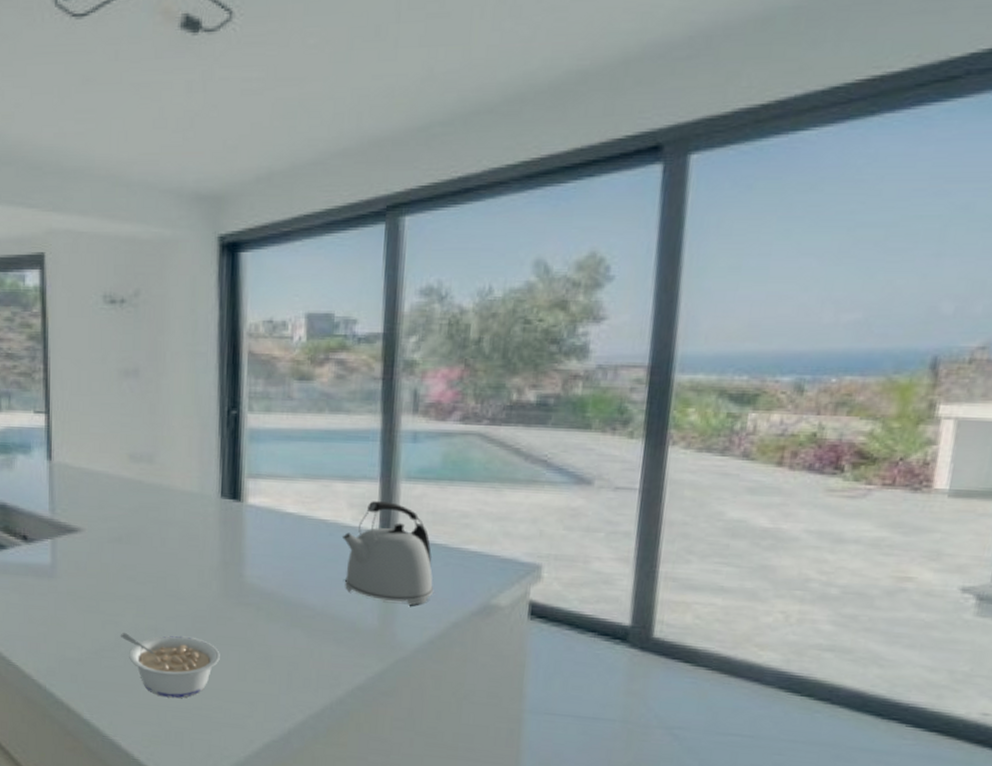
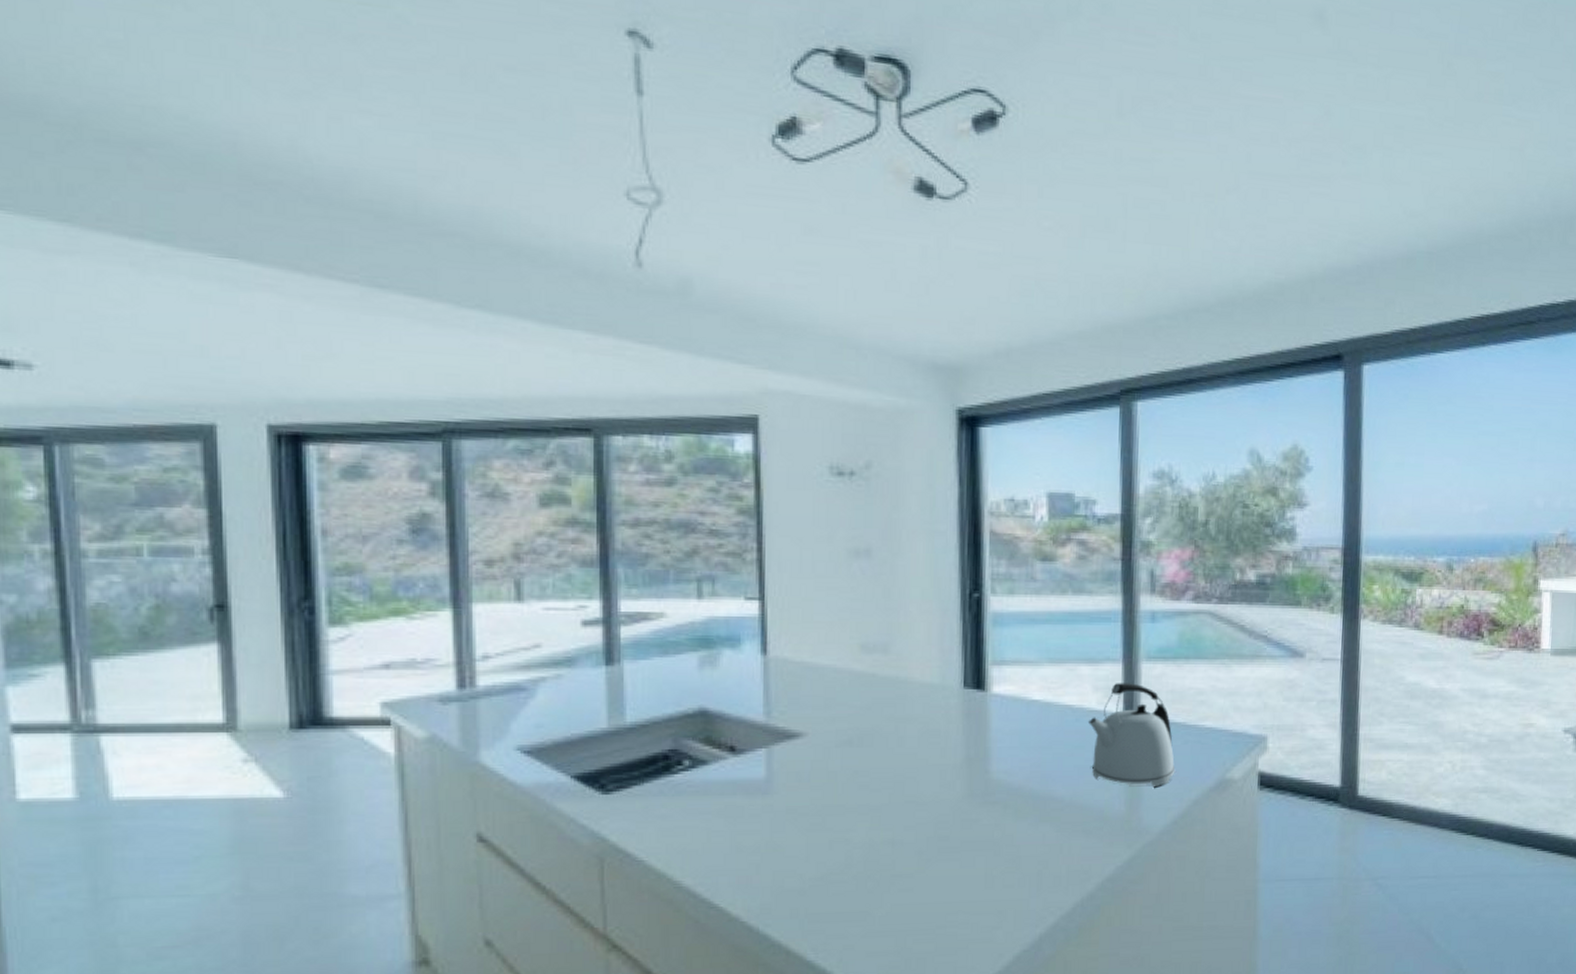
legume: present [121,633,220,699] -> none [852,846,966,920]

